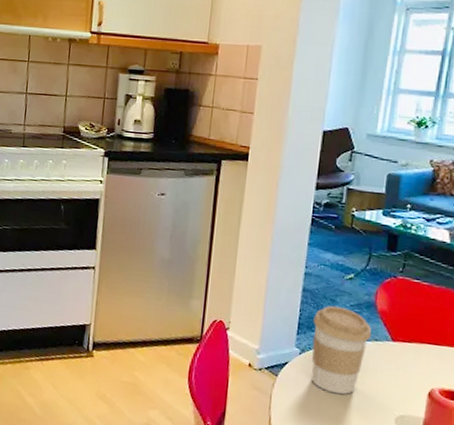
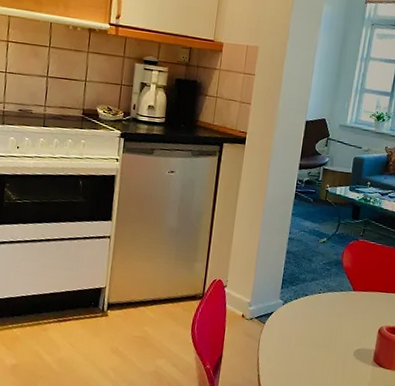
coffee cup: present [311,305,372,395] -> none [292,264,339,336]

